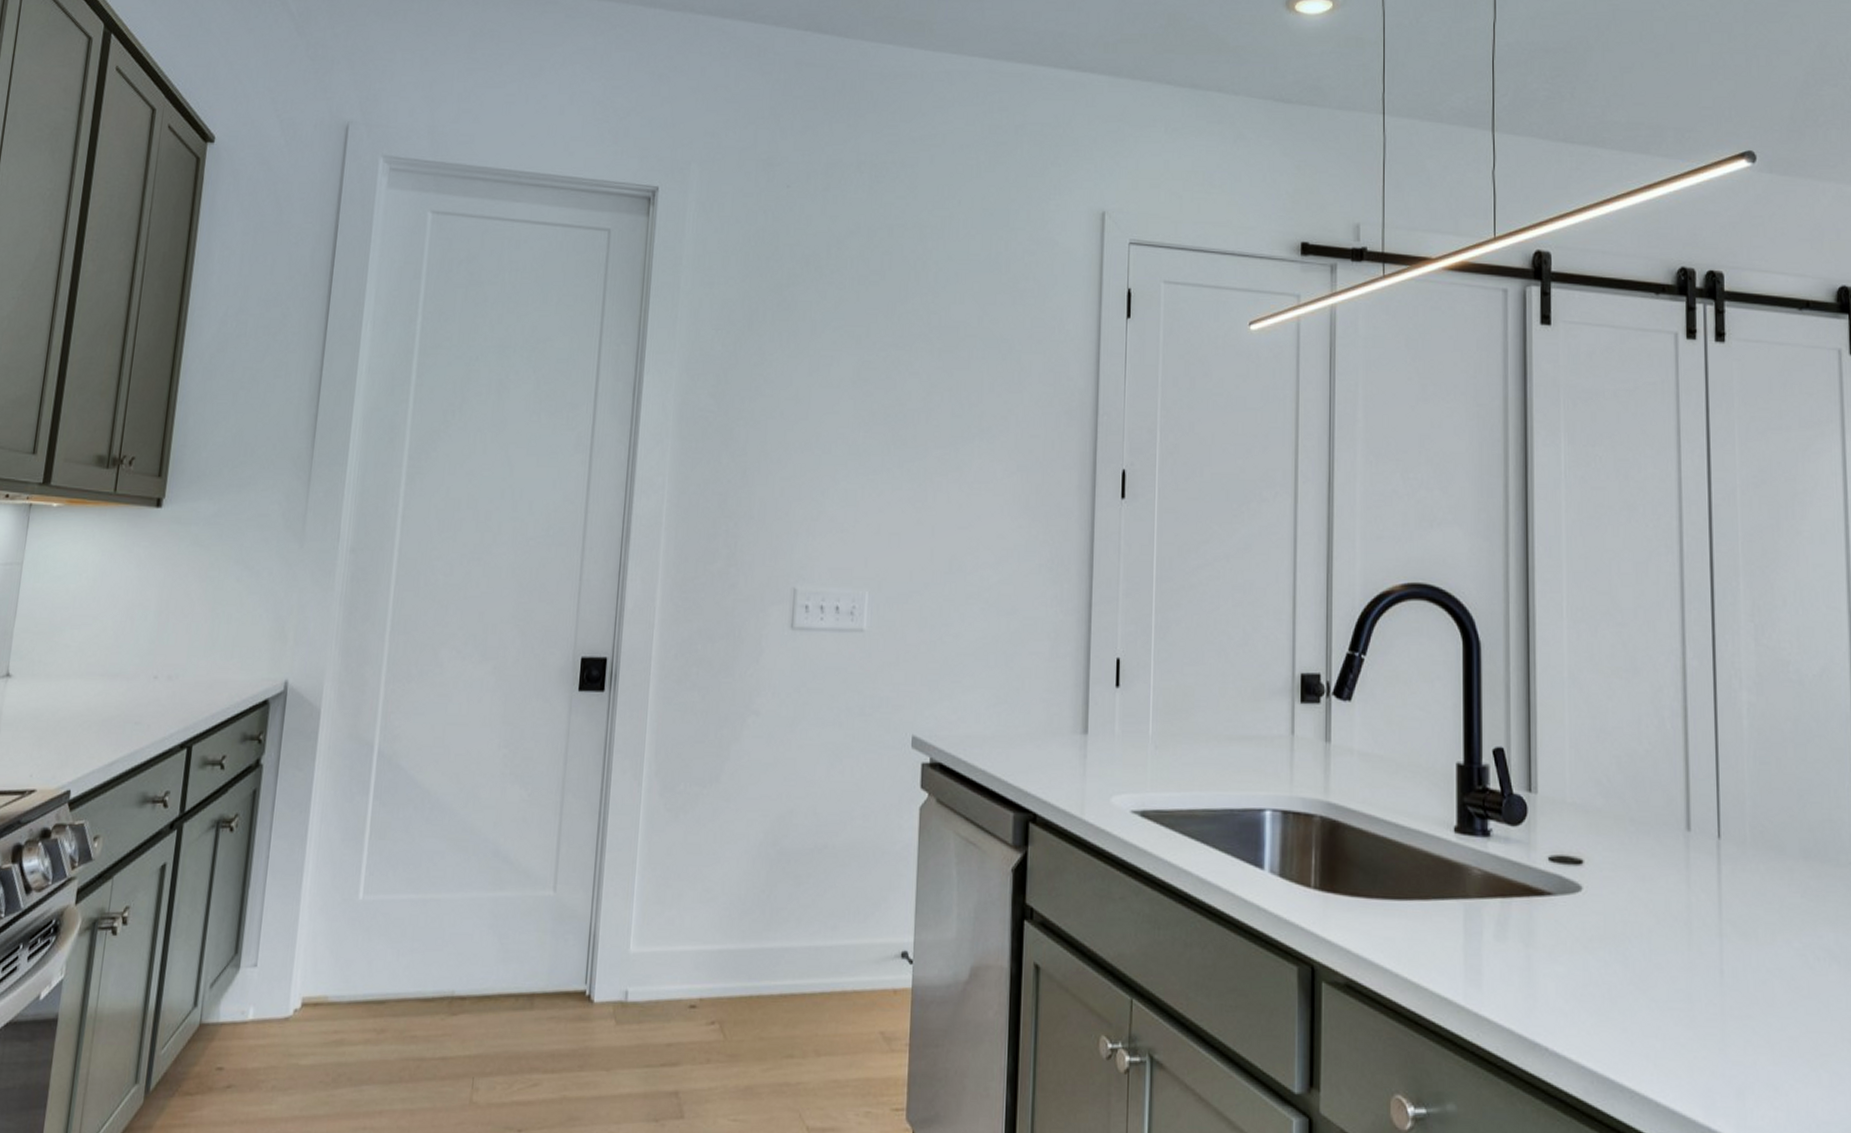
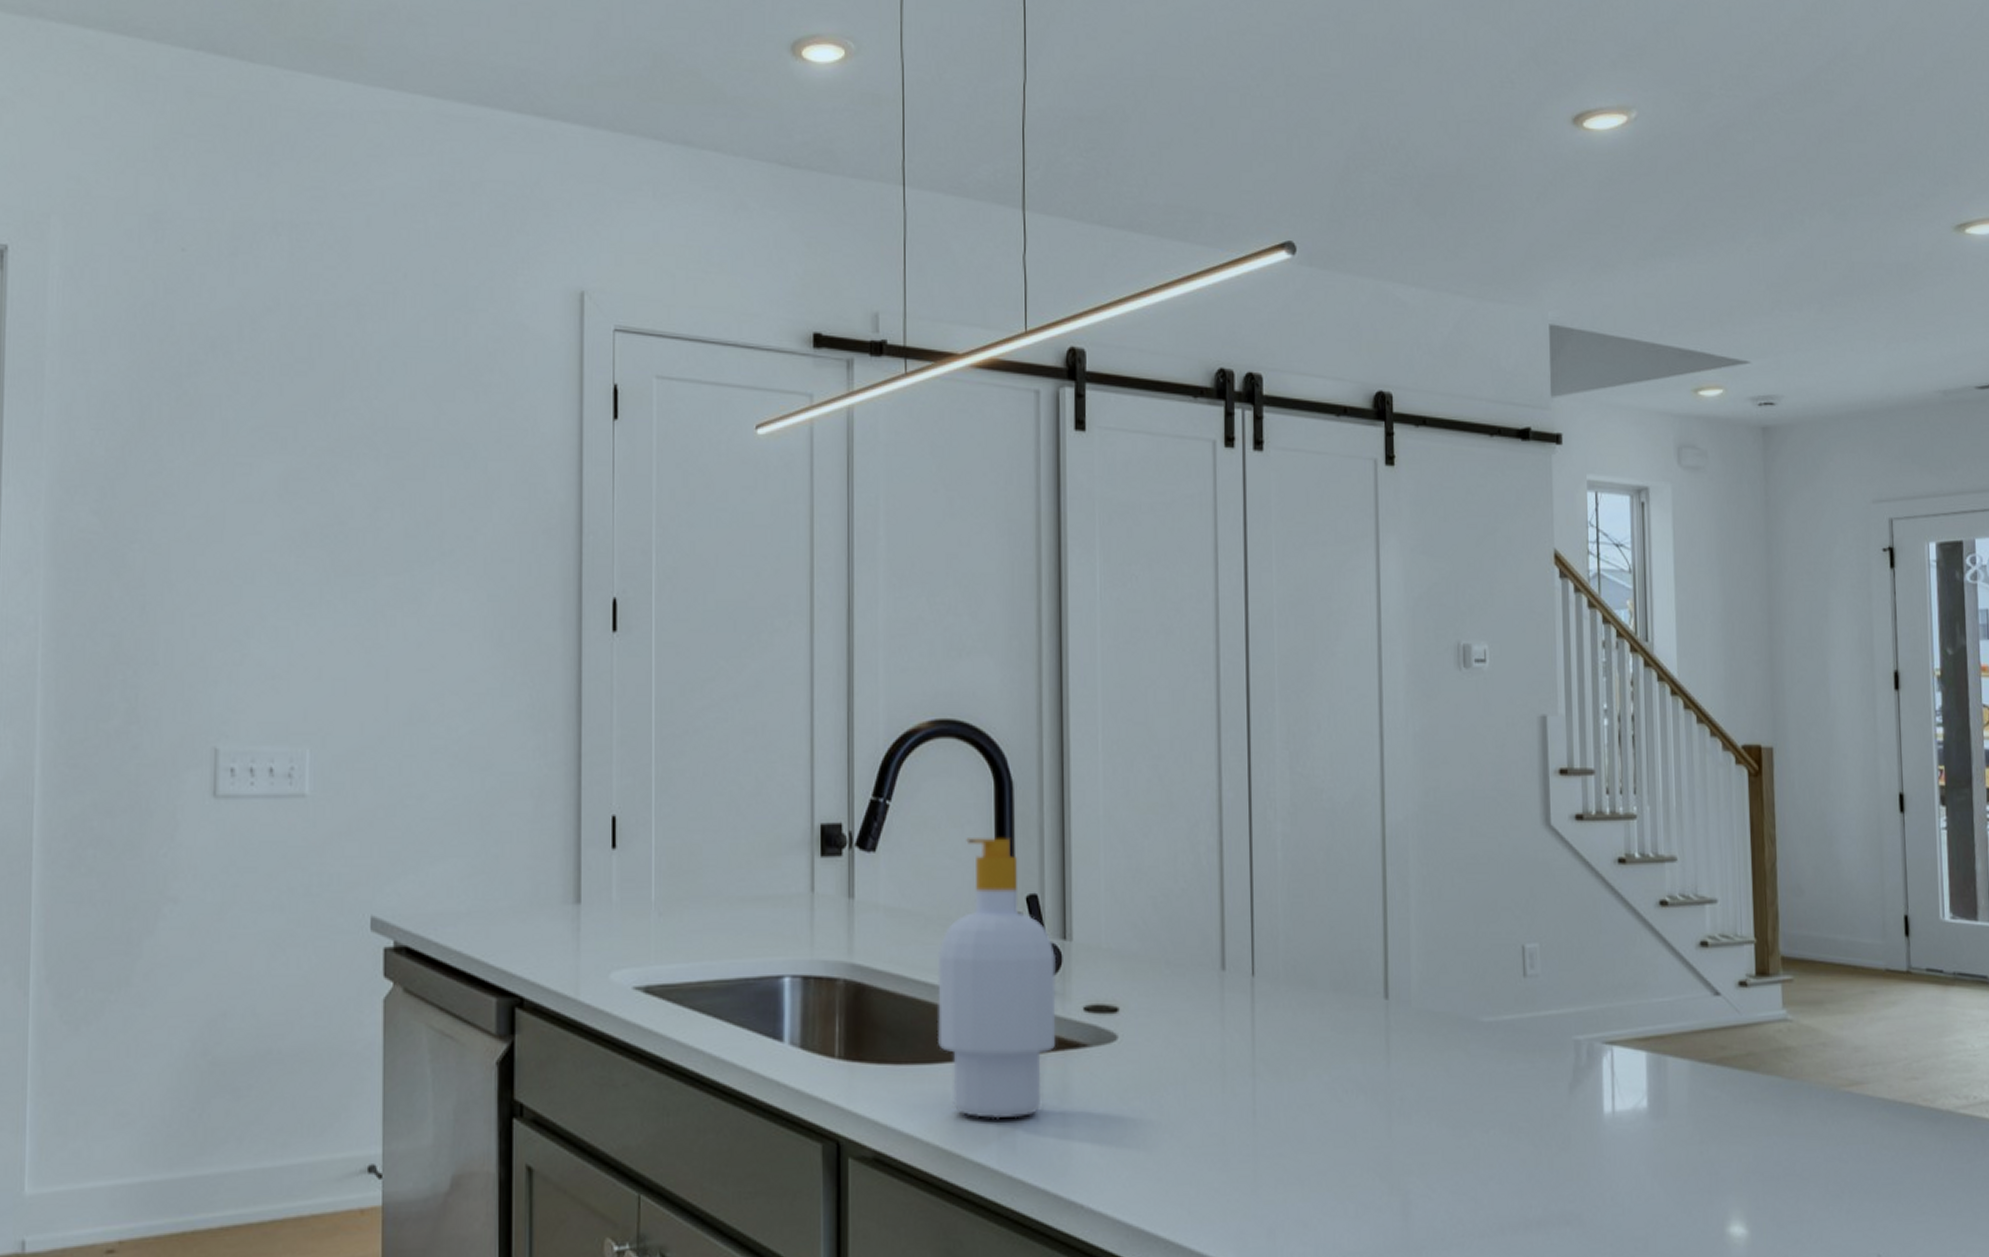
soap bottle: none [1408,692,1522,958] -> present [937,838,1056,1119]

